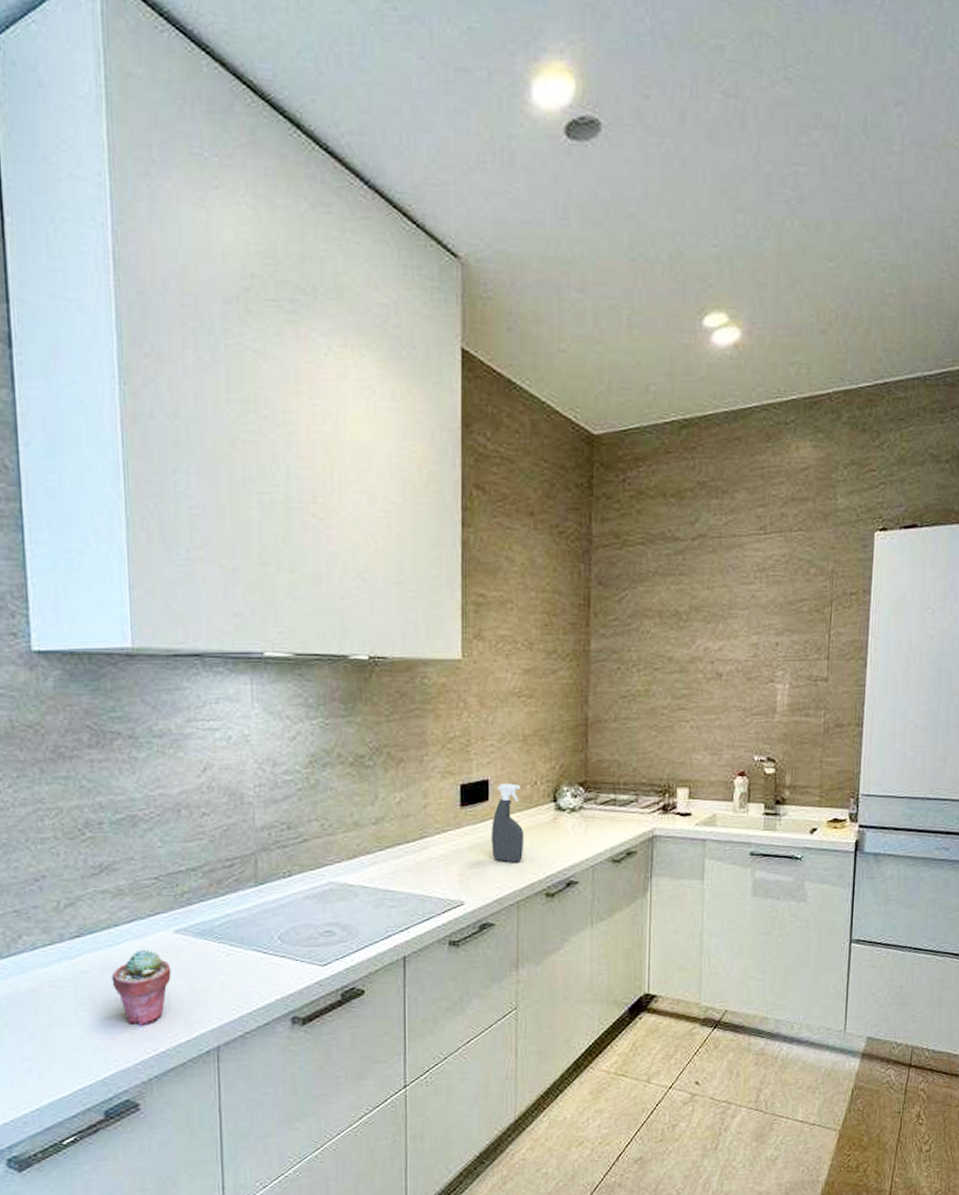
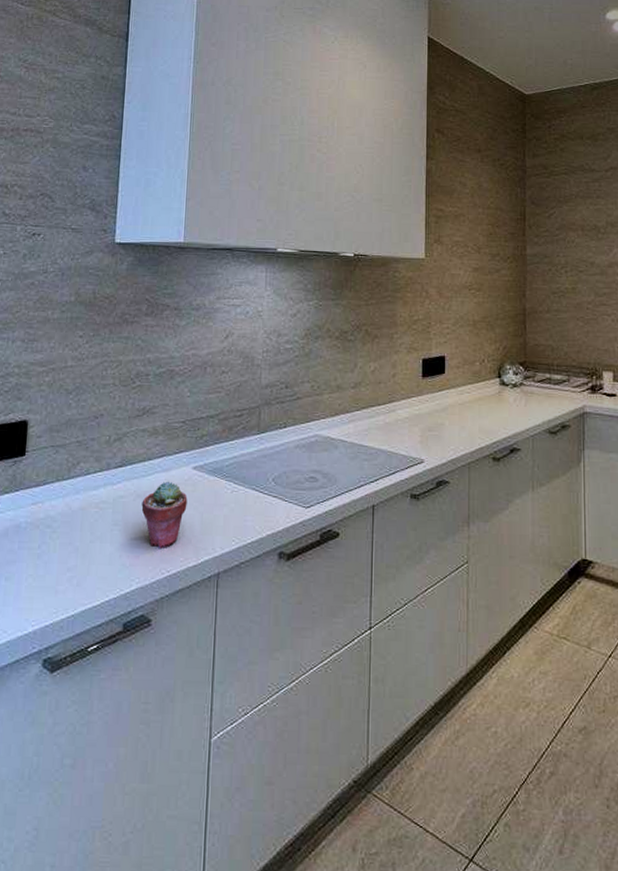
spray bottle: present [491,783,525,863] -> none [447,360,475,429]

